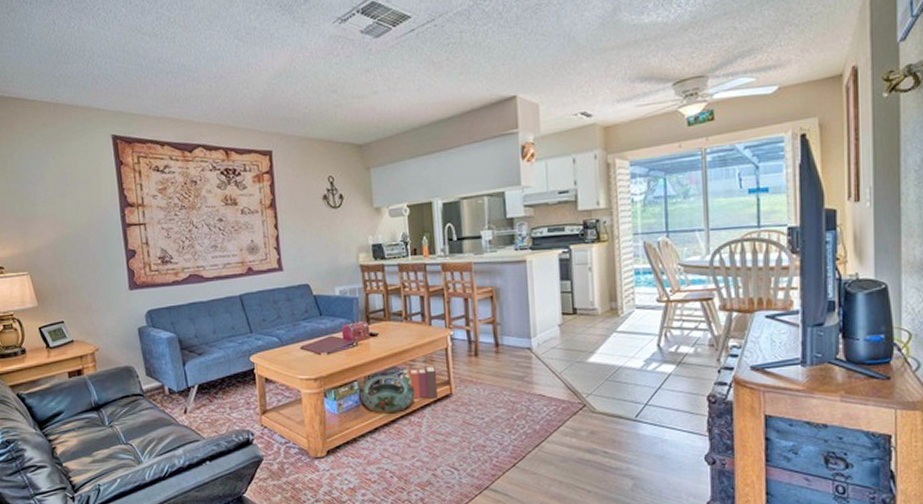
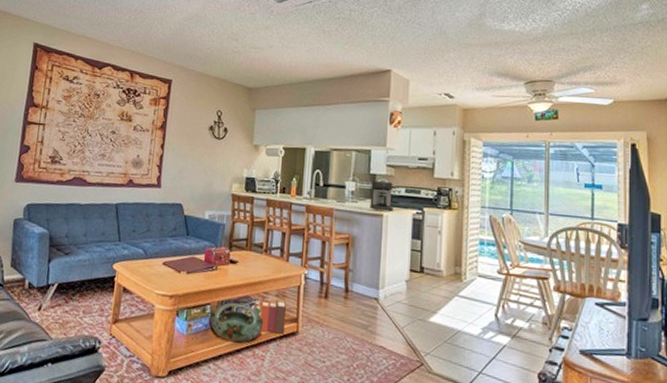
coffee maker: none [509,224,537,258] -> present [370,181,393,211]

